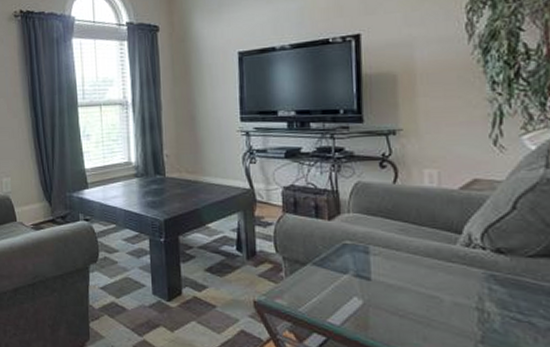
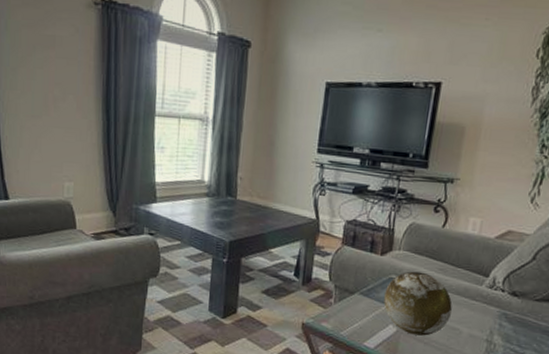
decorative orb: none [341,234,425,308] -> present [383,271,452,336]

